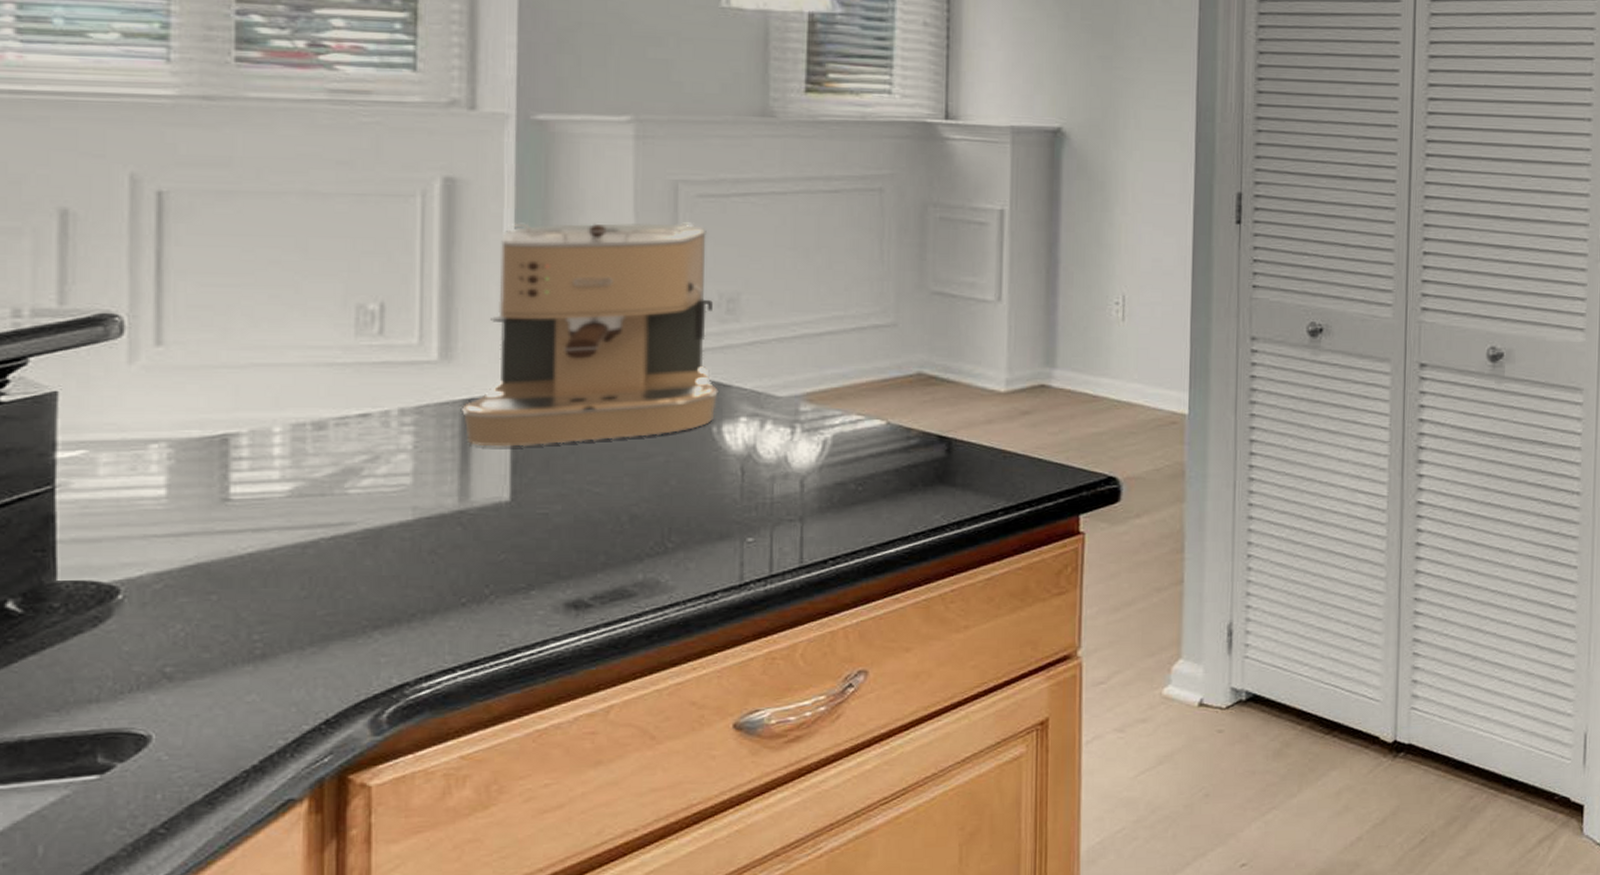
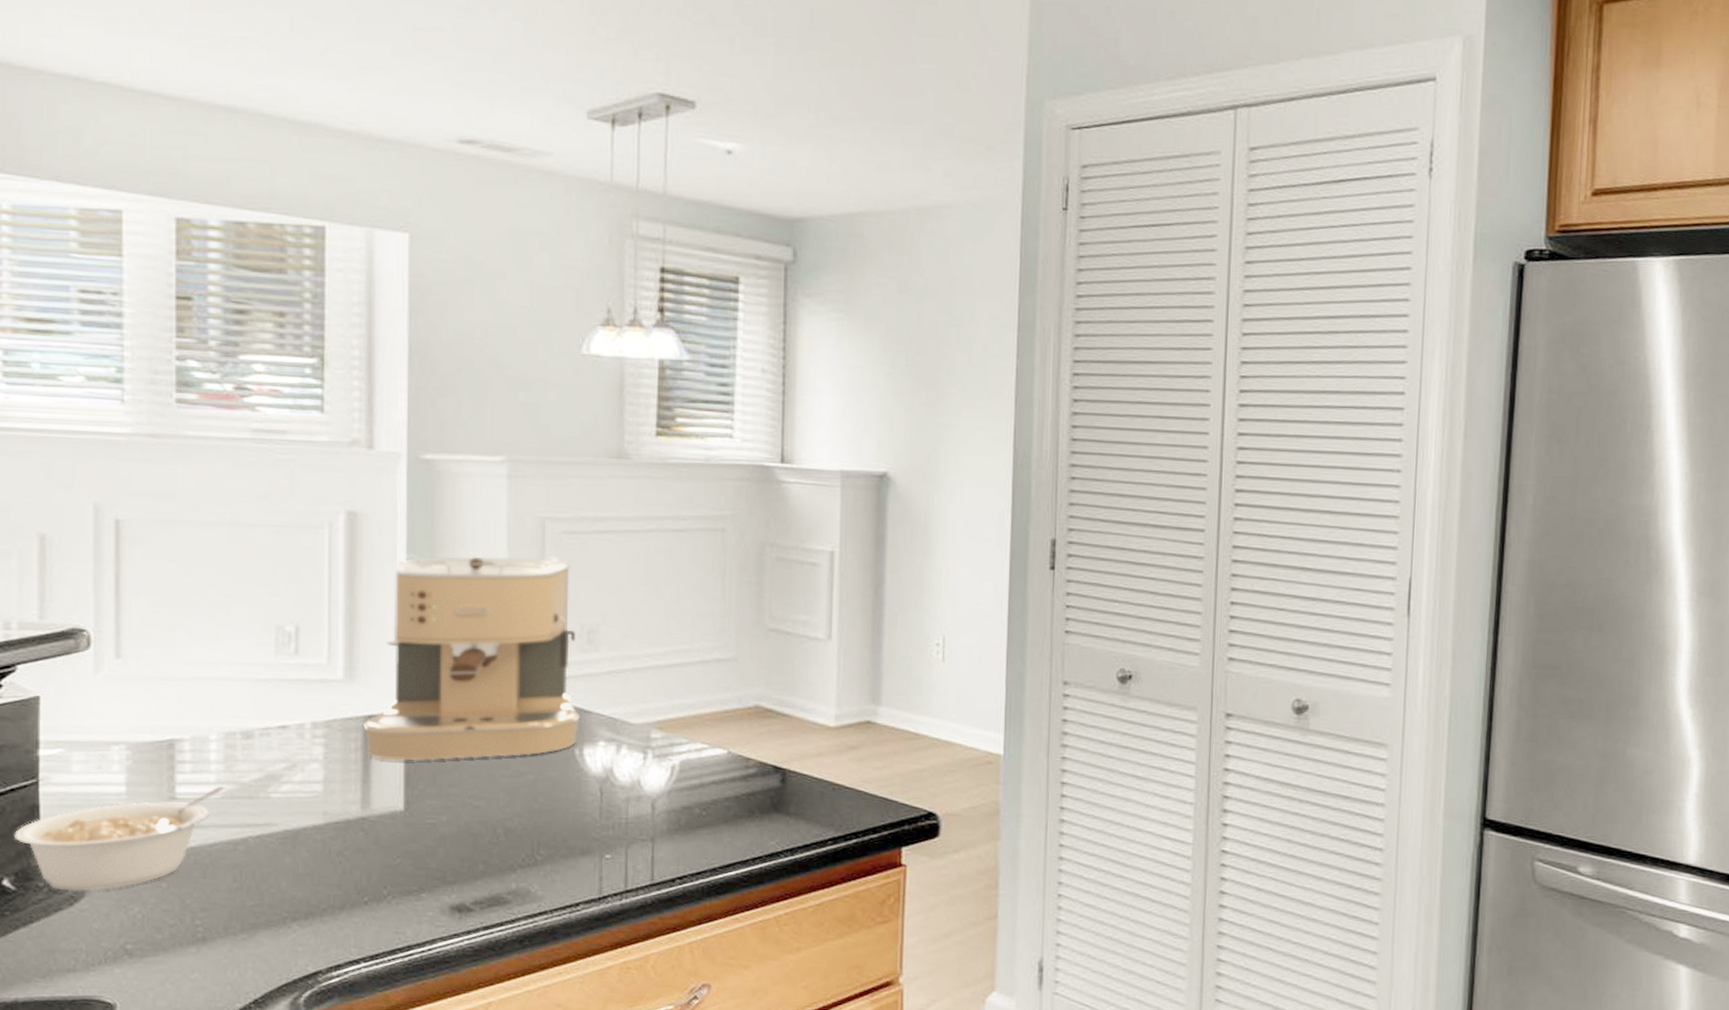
legume: none [22,484,293,610] -> present [14,786,227,891]

